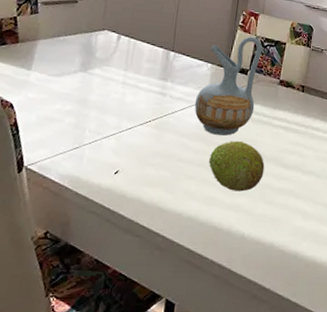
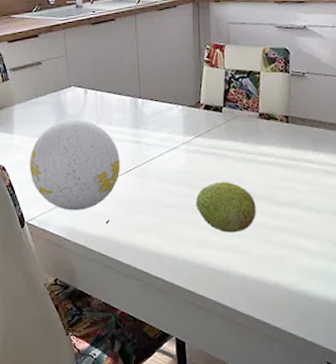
decorative ball: none [40,62,142,159] -> present [29,119,121,211]
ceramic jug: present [194,36,263,136] -> none [171,71,236,178]

